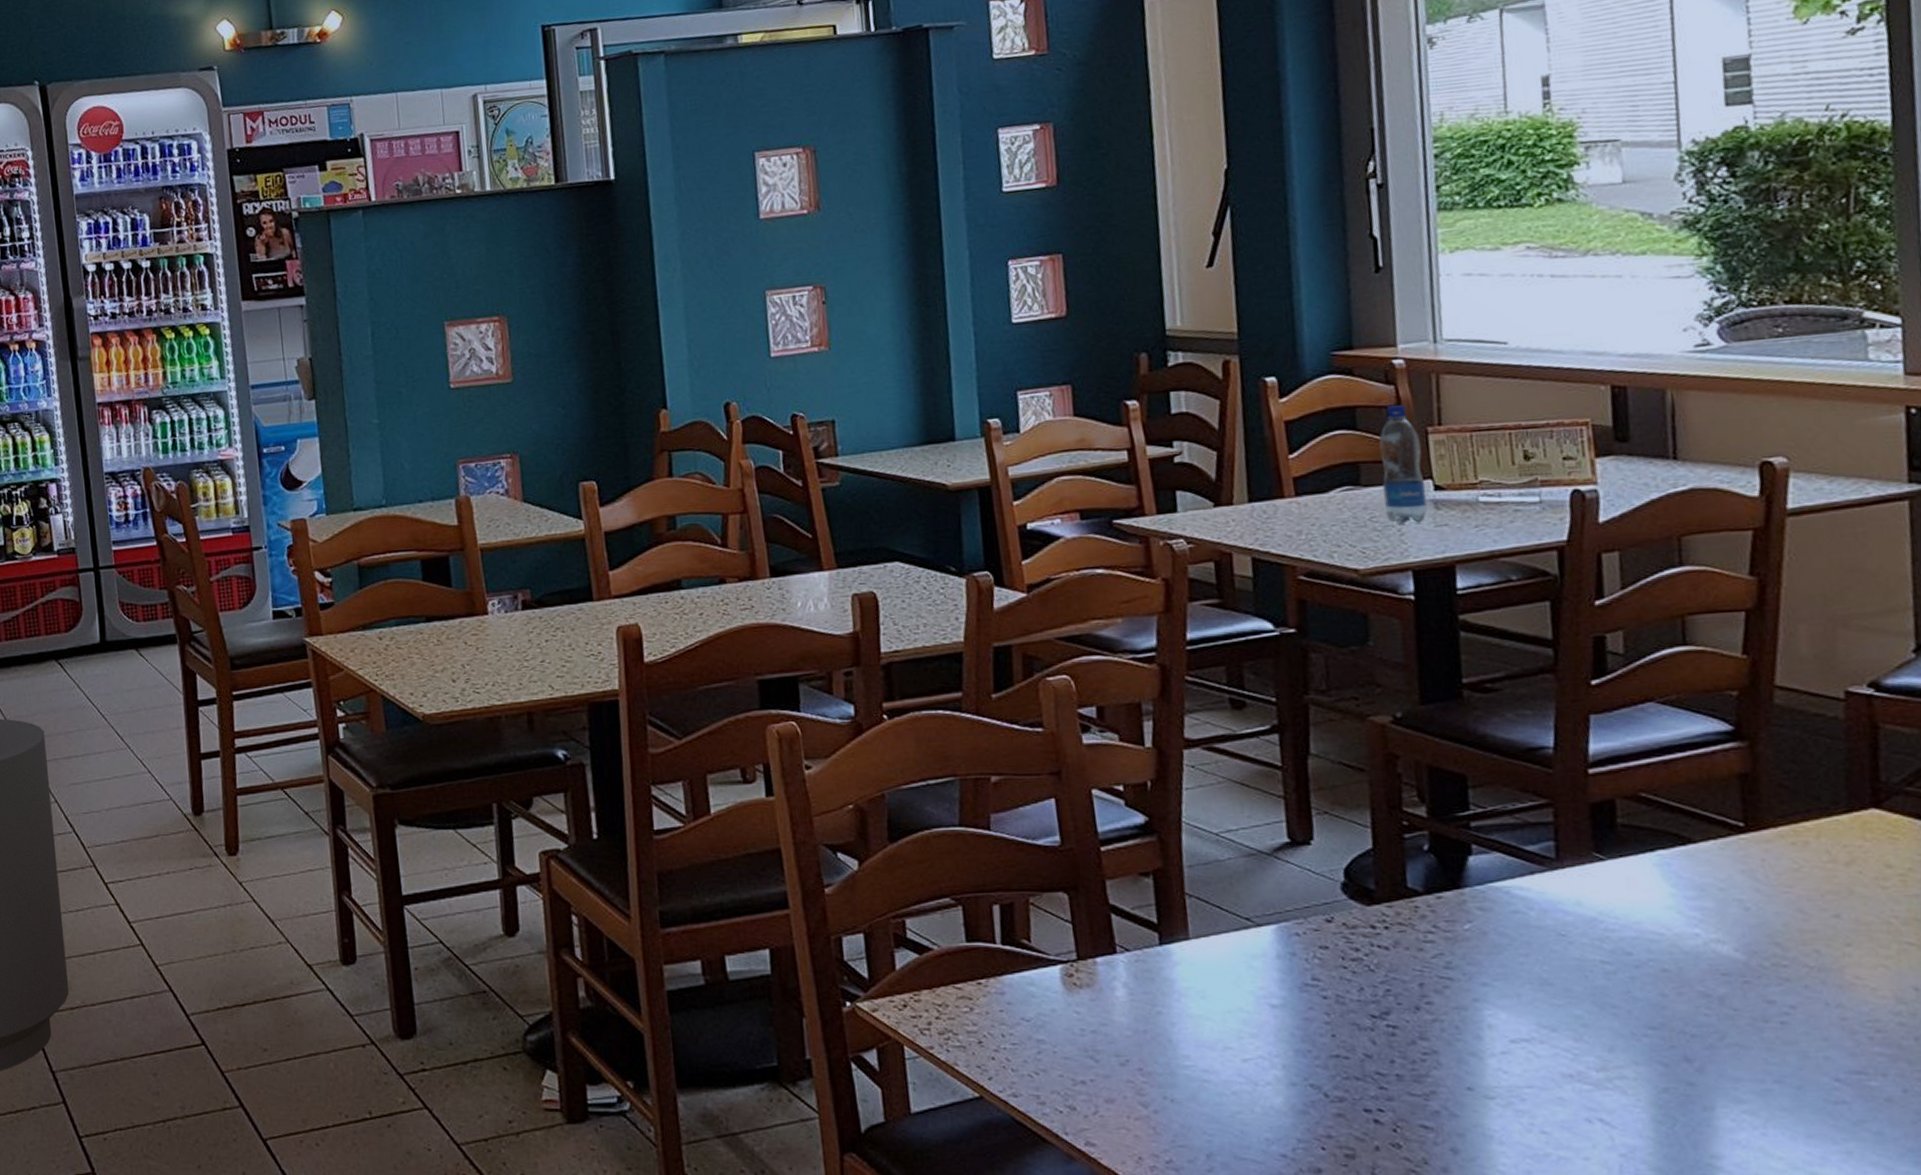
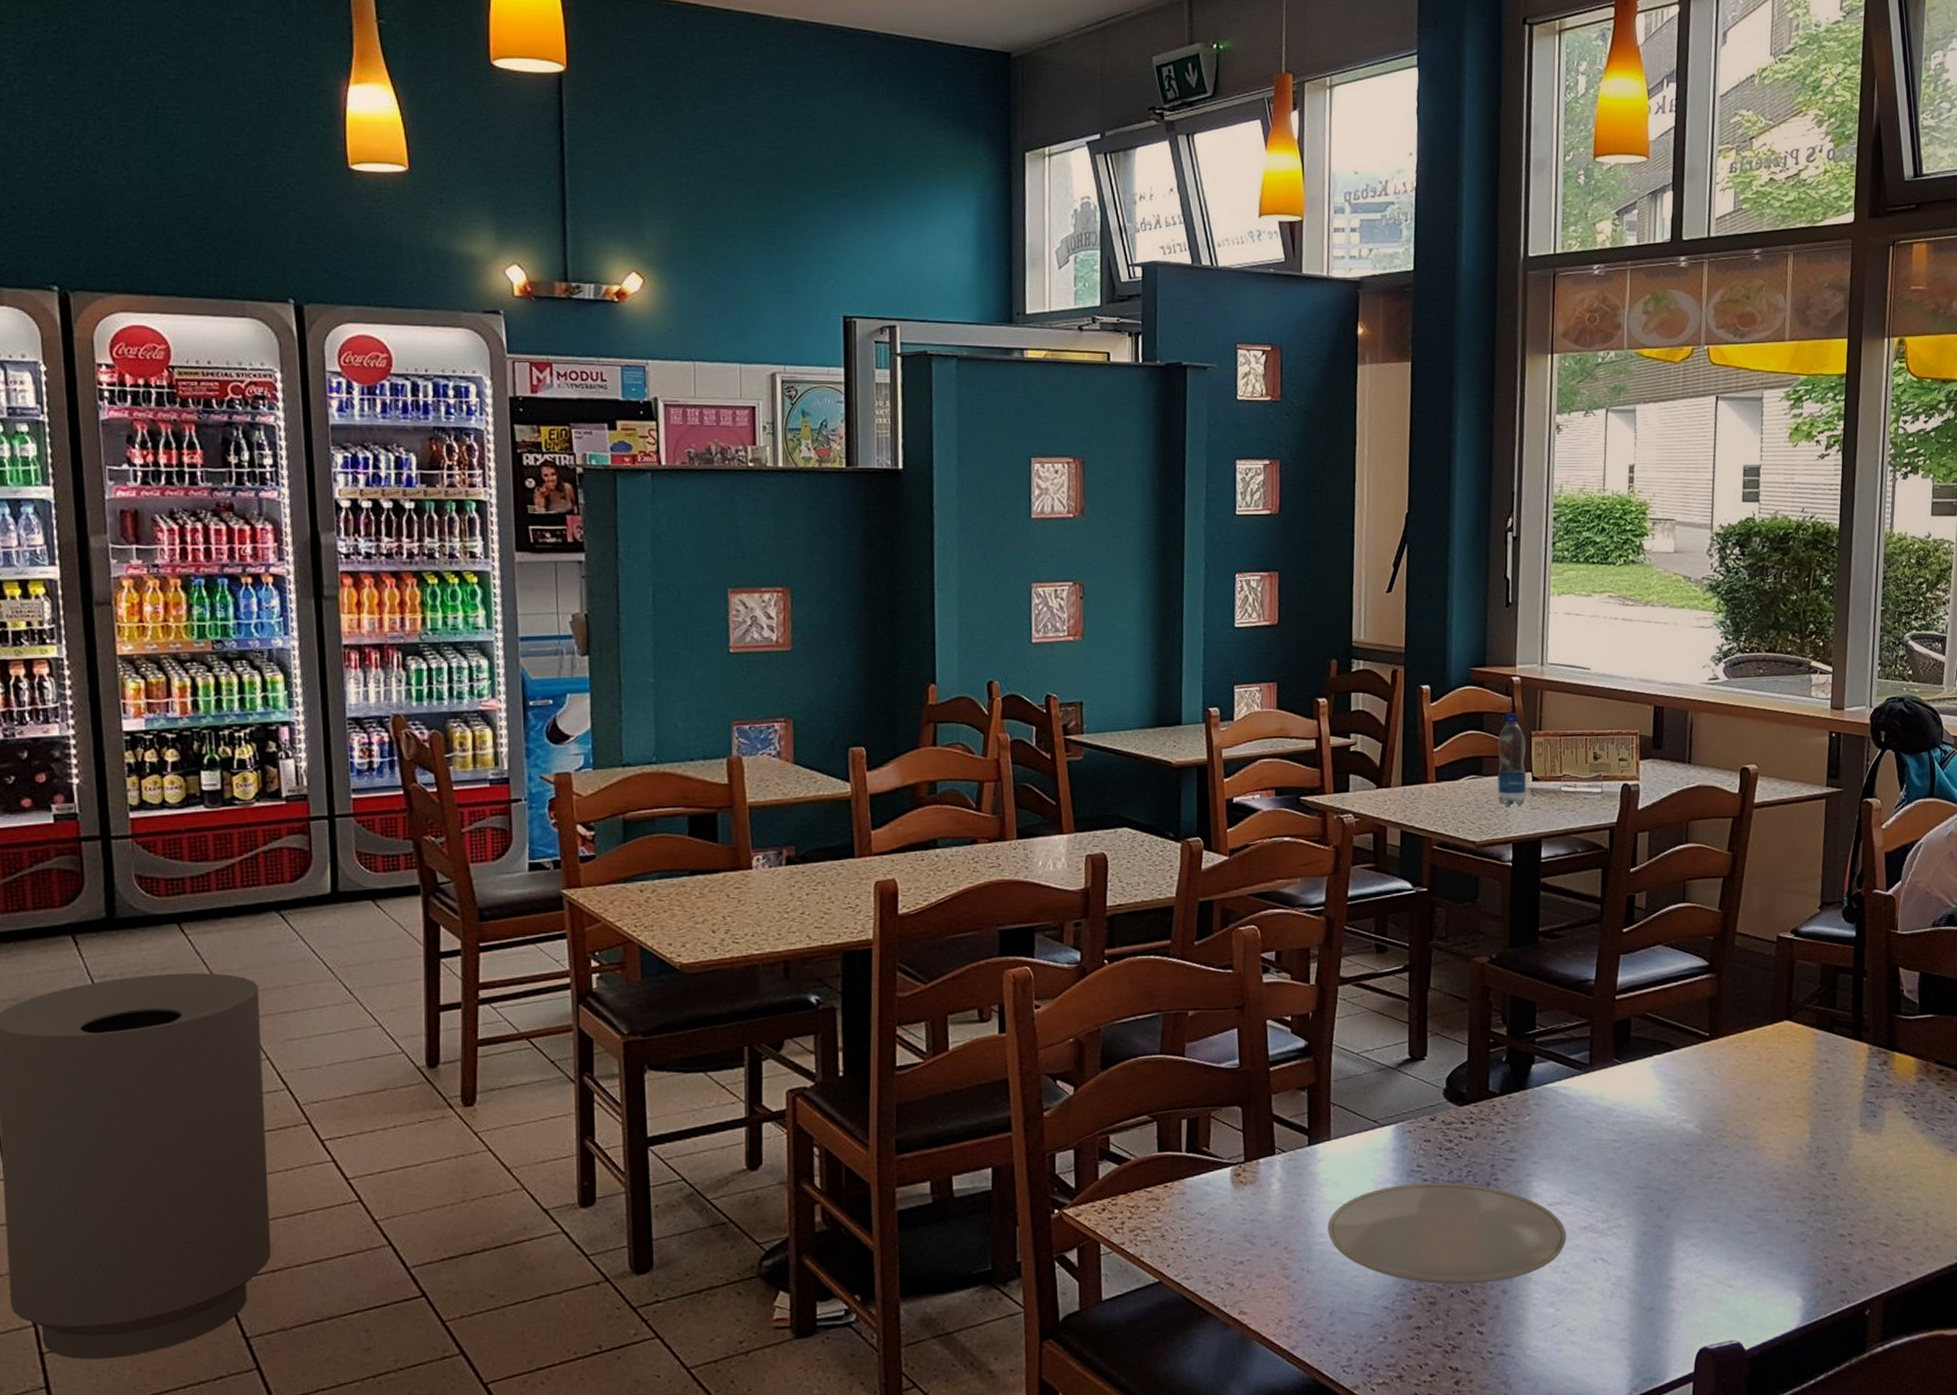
plate: none [1194,1001,1543,1137] -> present [1328,1182,1567,1285]

